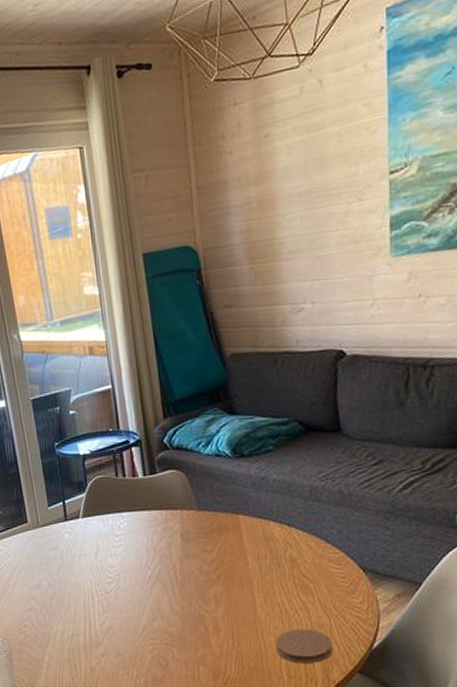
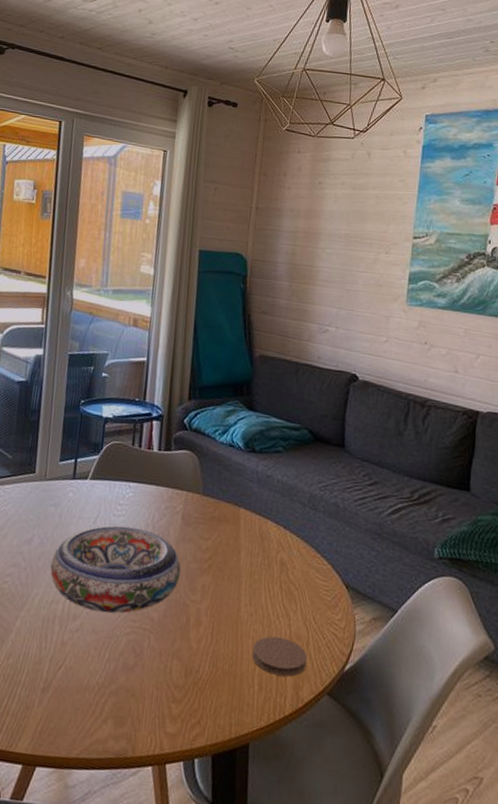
bowl: none [63,554,191,637] -> present [50,525,181,613]

